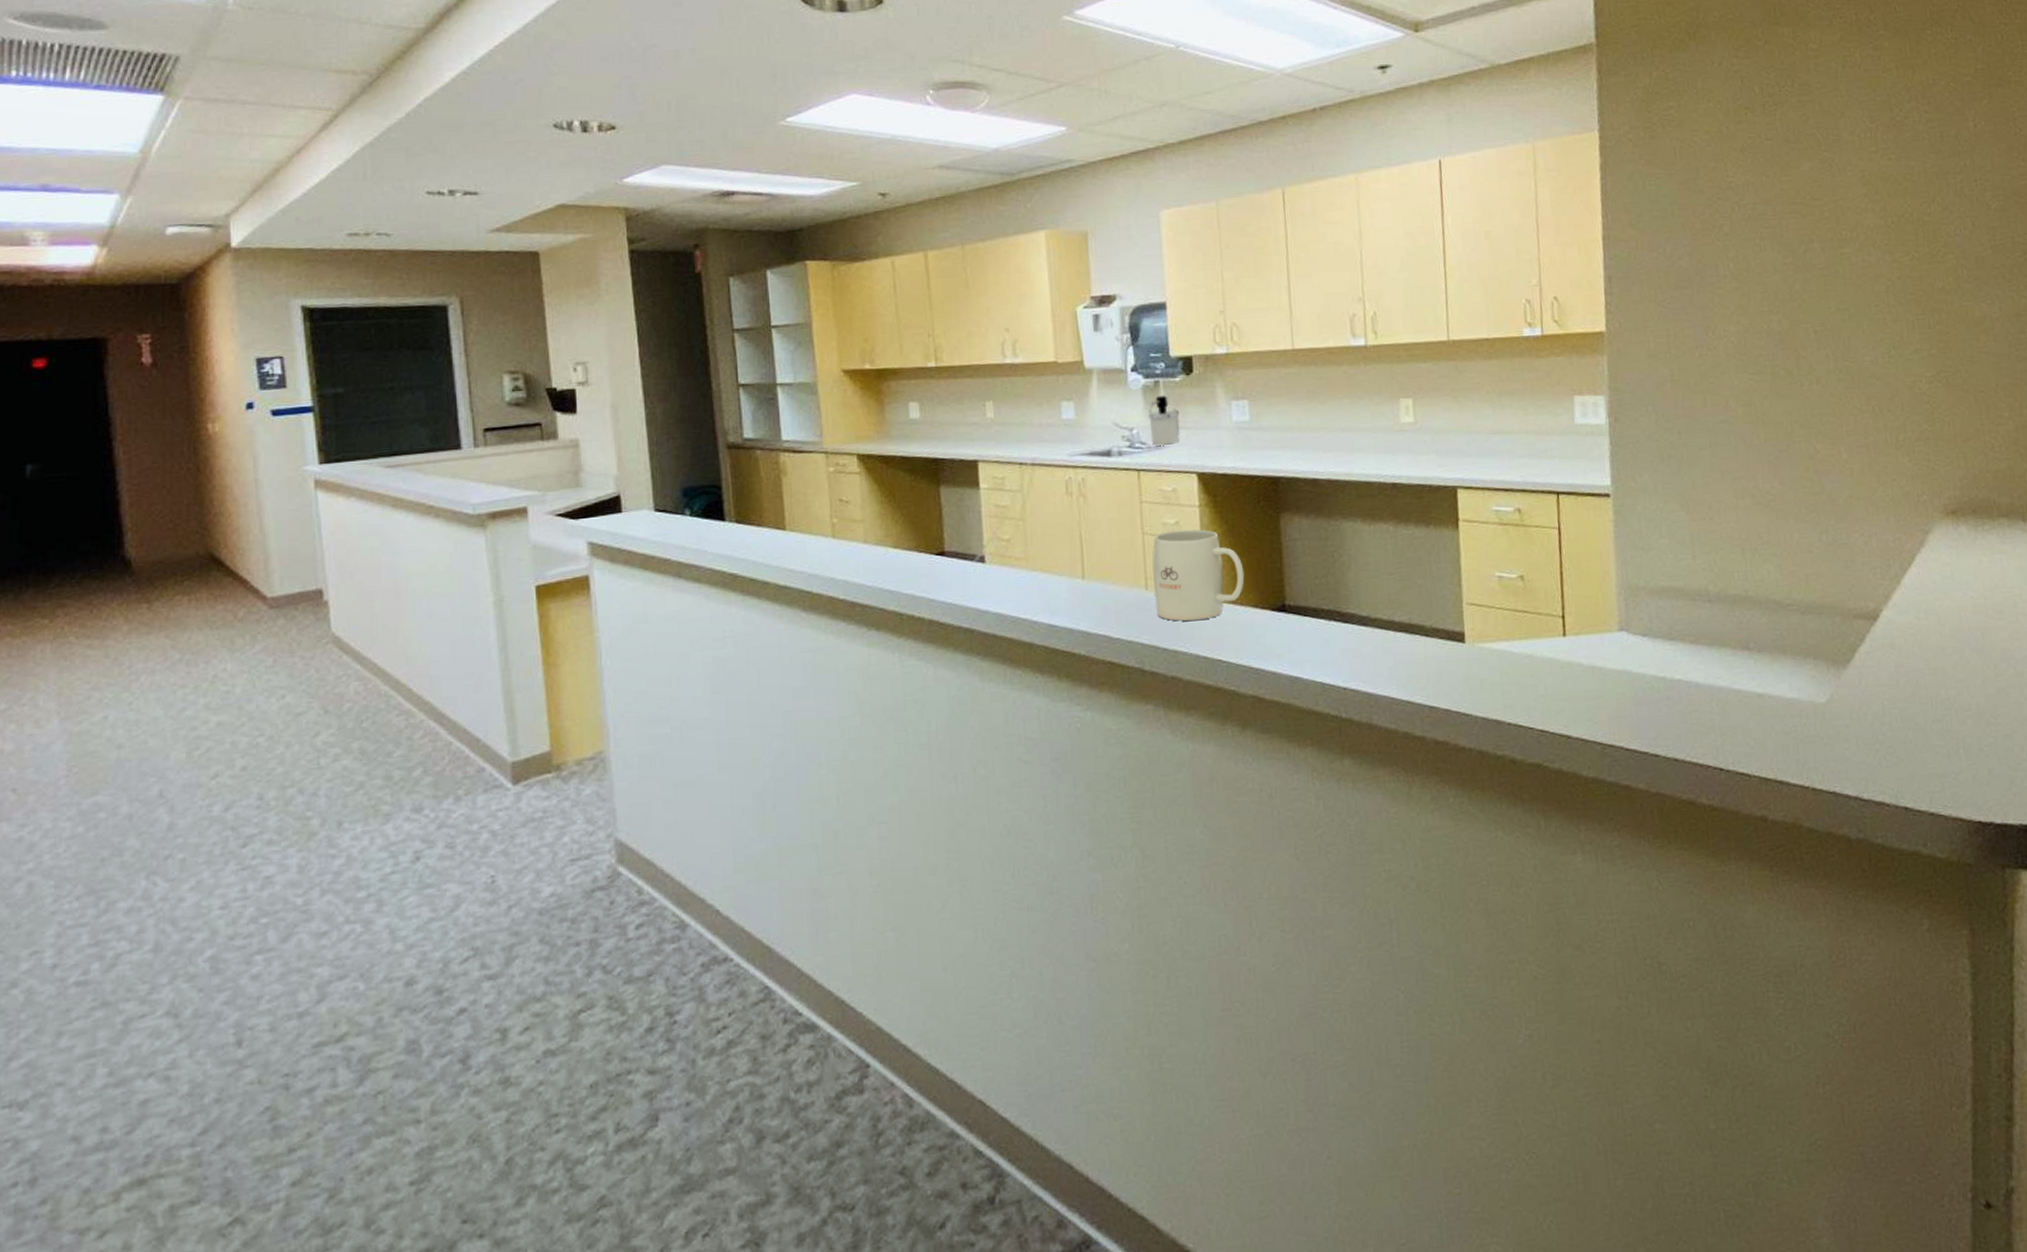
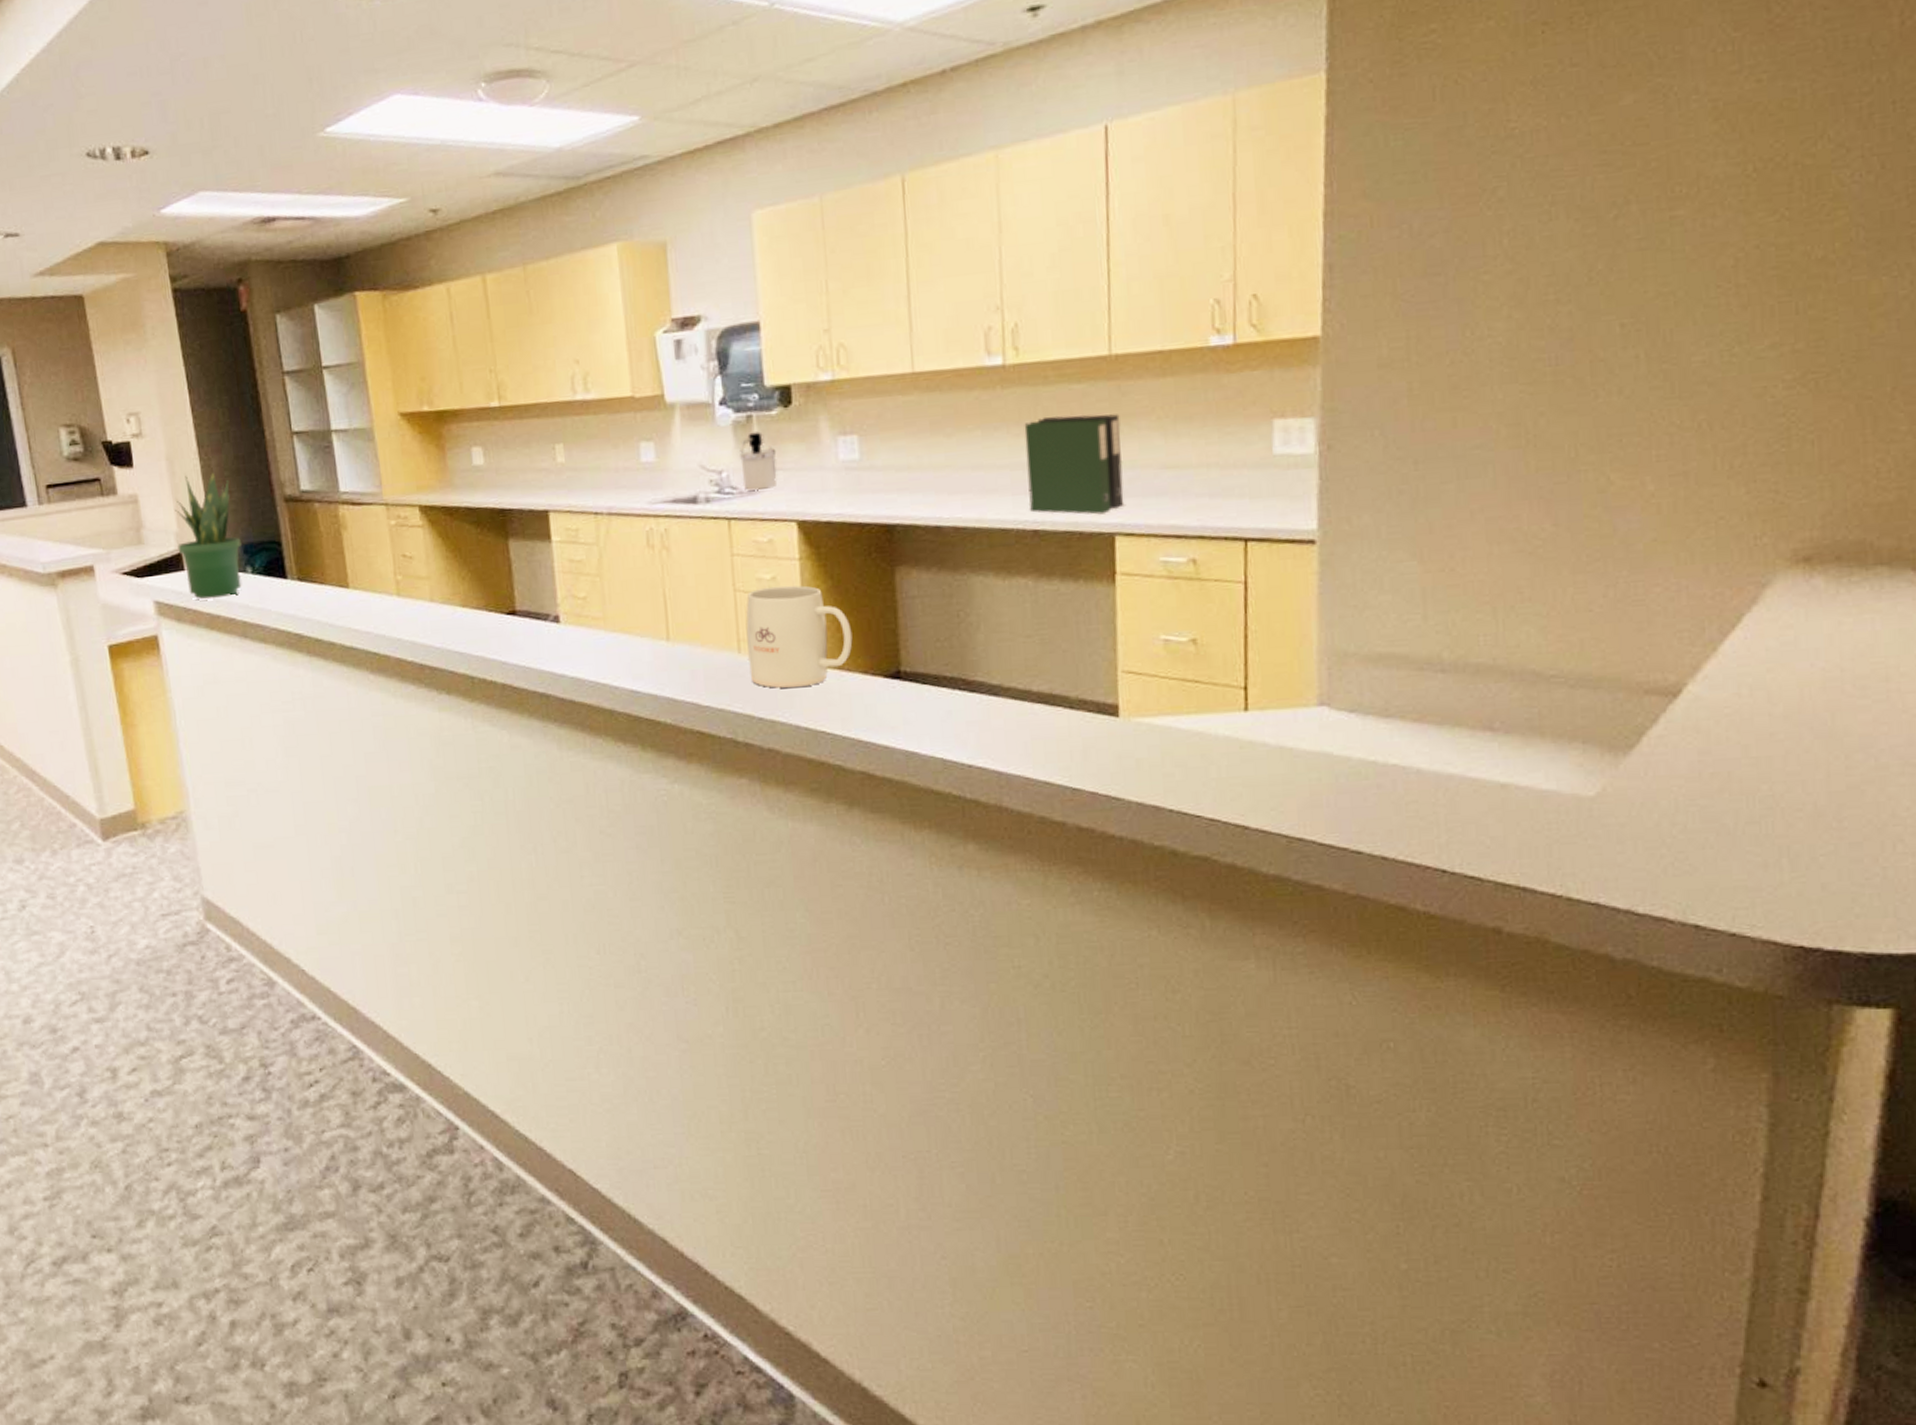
planter: none [616,420,681,541] -> present [175,473,242,600]
binder: none [1383,388,1463,471] -> present [1024,414,1124,515]

